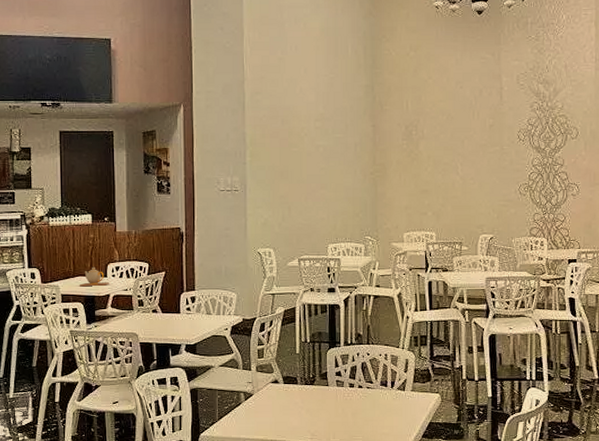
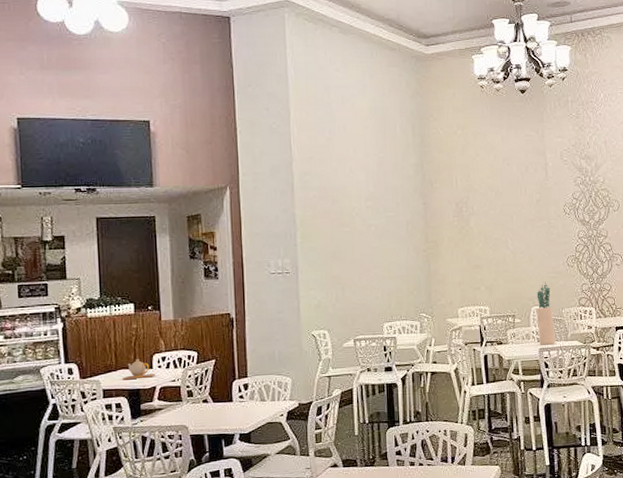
vase: none [484,210,504,274] -> present [536,282,556,345]

